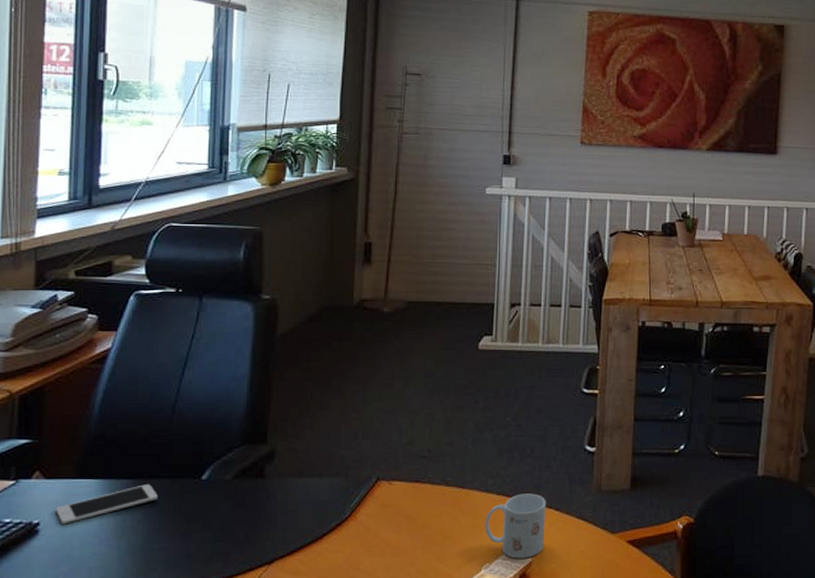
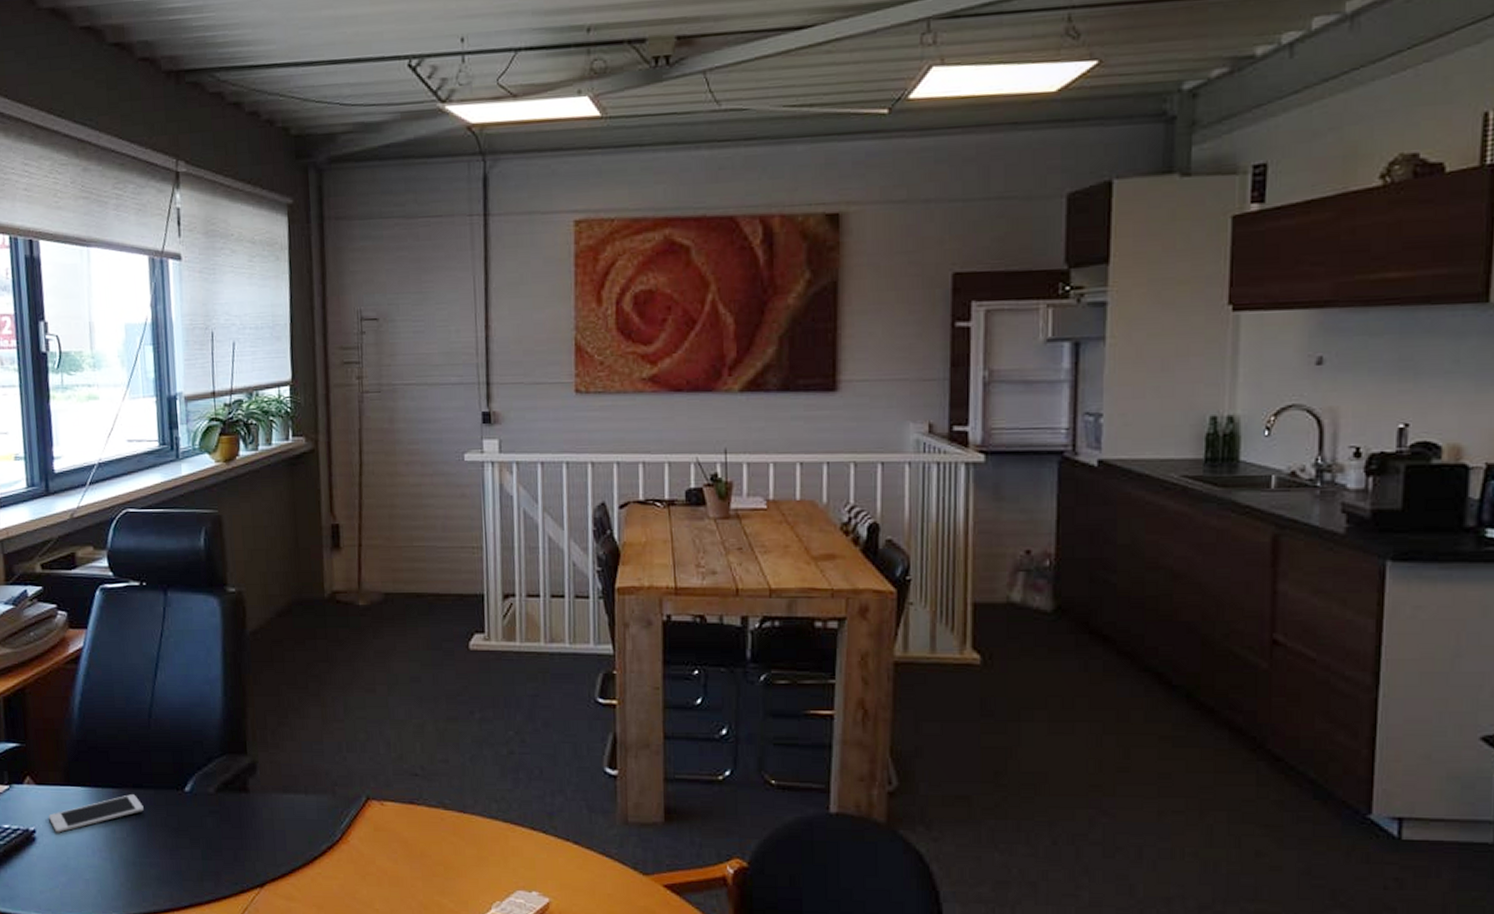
mug: present [485,493,546,559] -> none [491,822,563,898]

